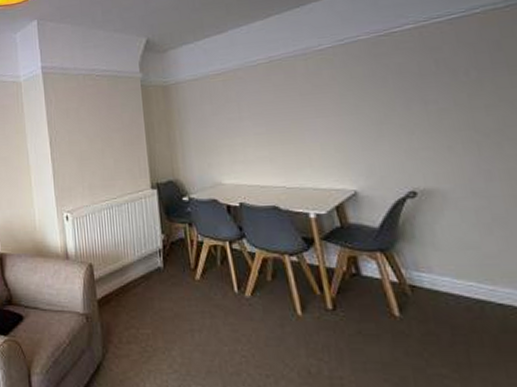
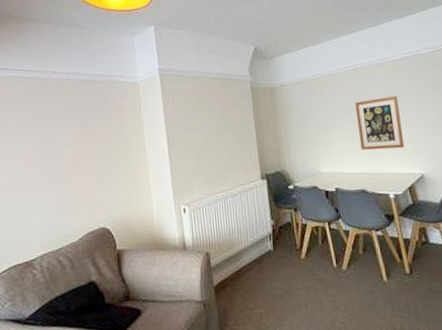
wall art: none [267,94,332,160] -> present [355,96,404,150]

